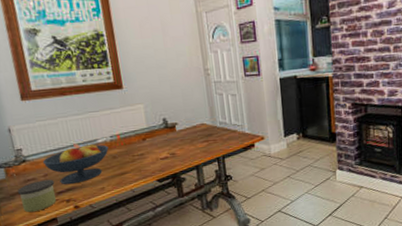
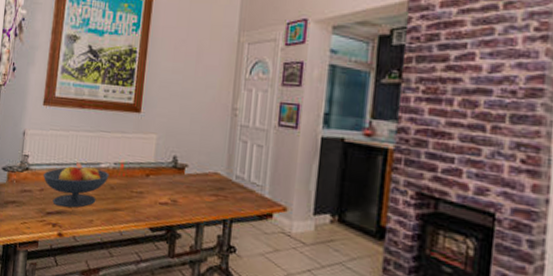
candle: present [17,179,56,213] -> none [11,194,48,228]

